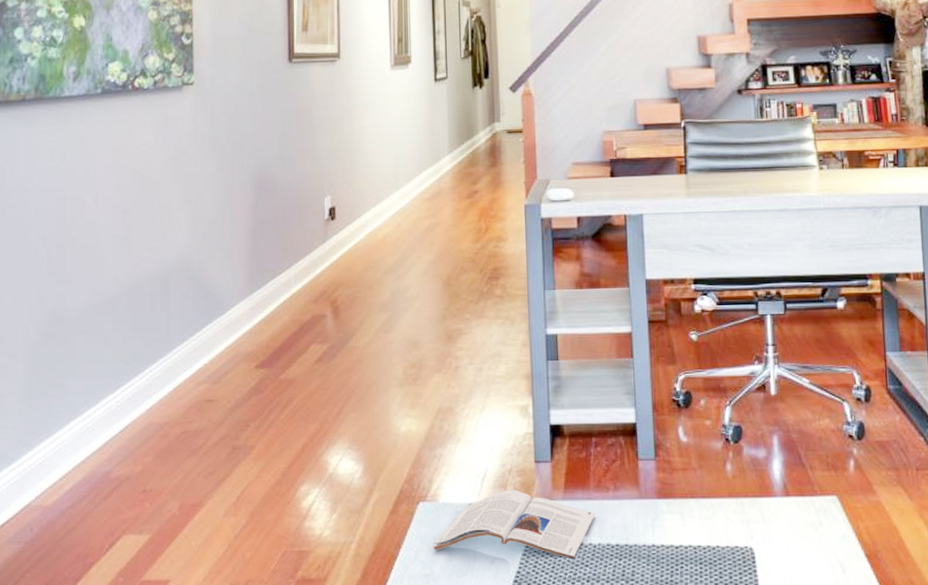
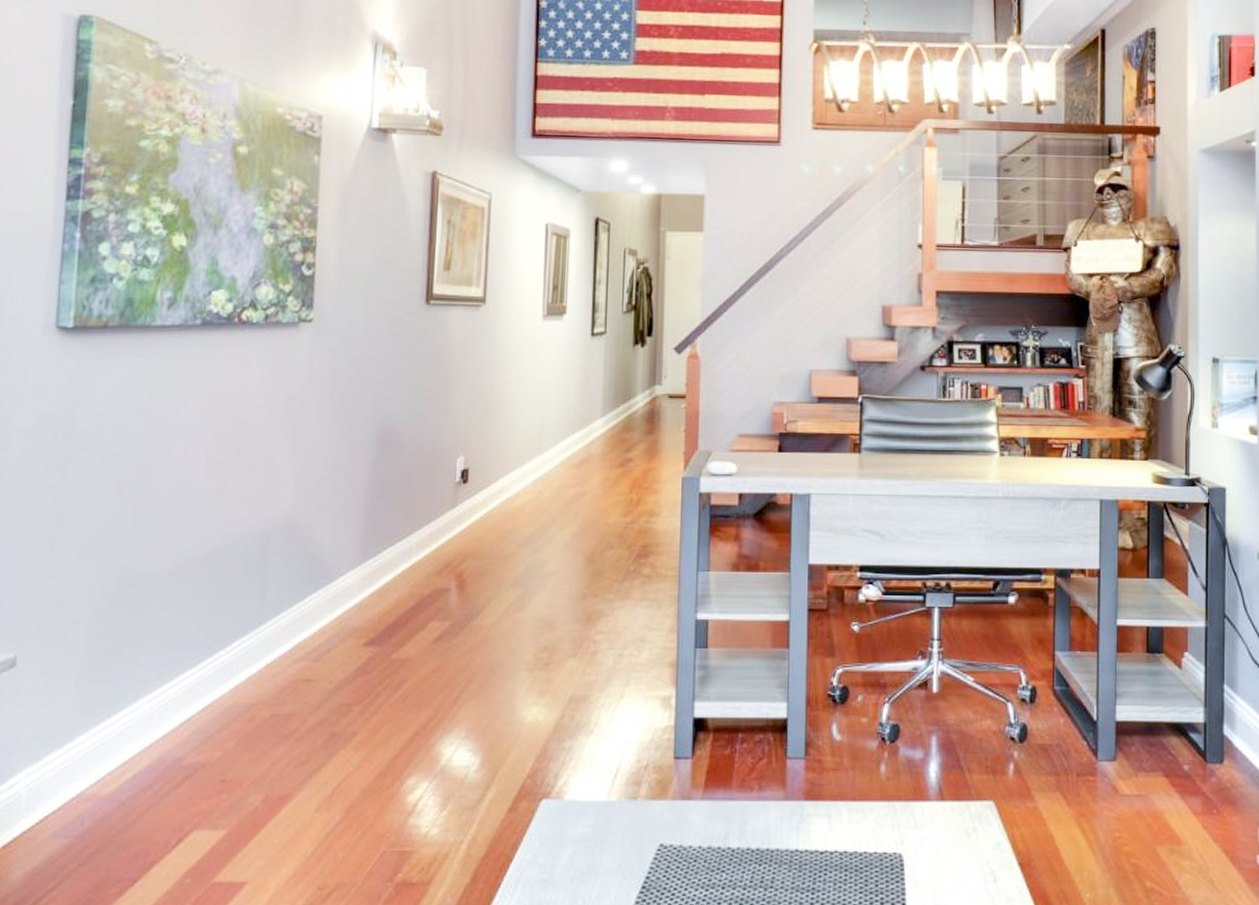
magazine: present [433,490,595,560] -> none [554,787,736,865]

